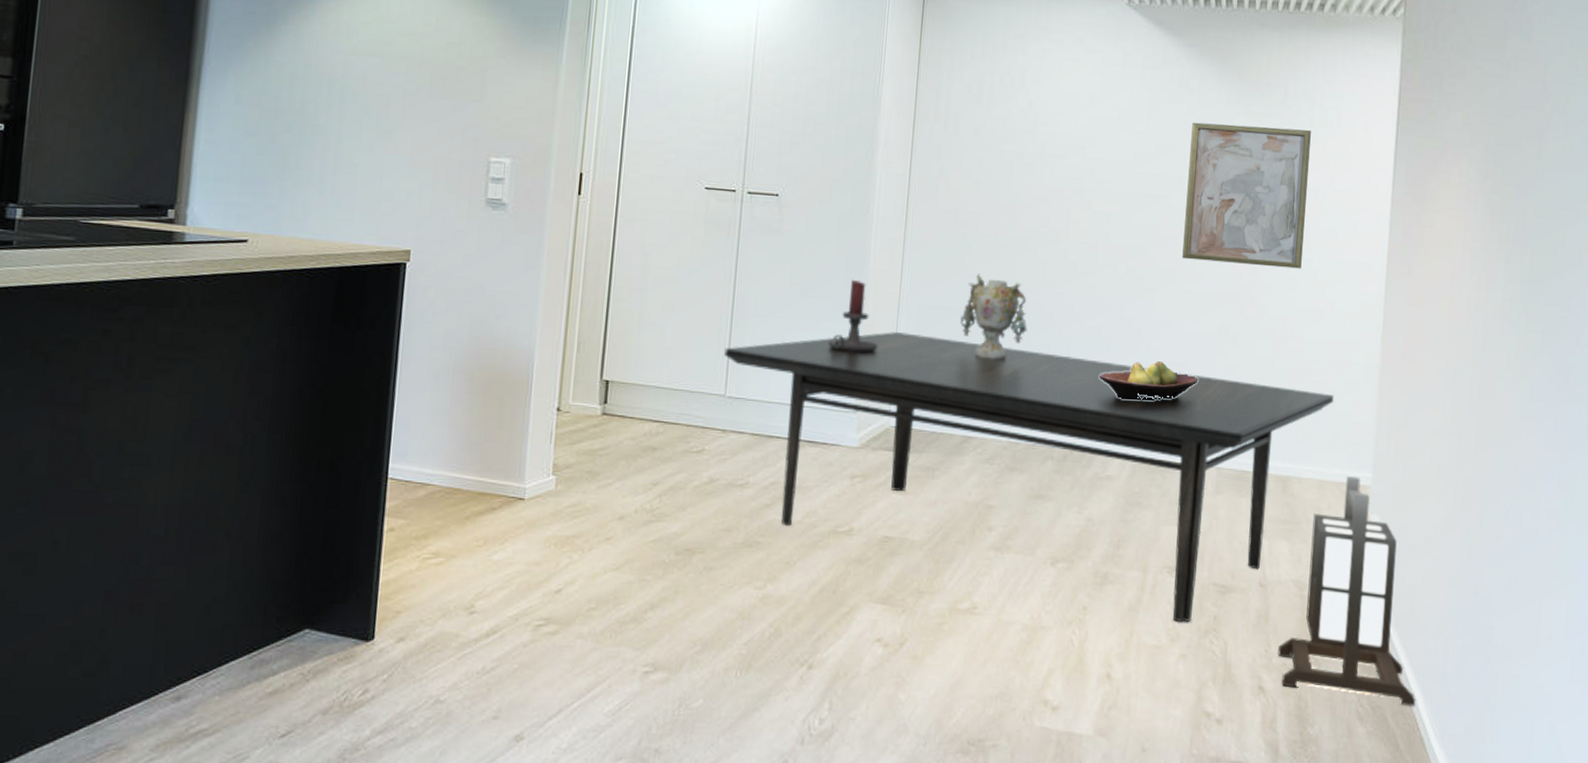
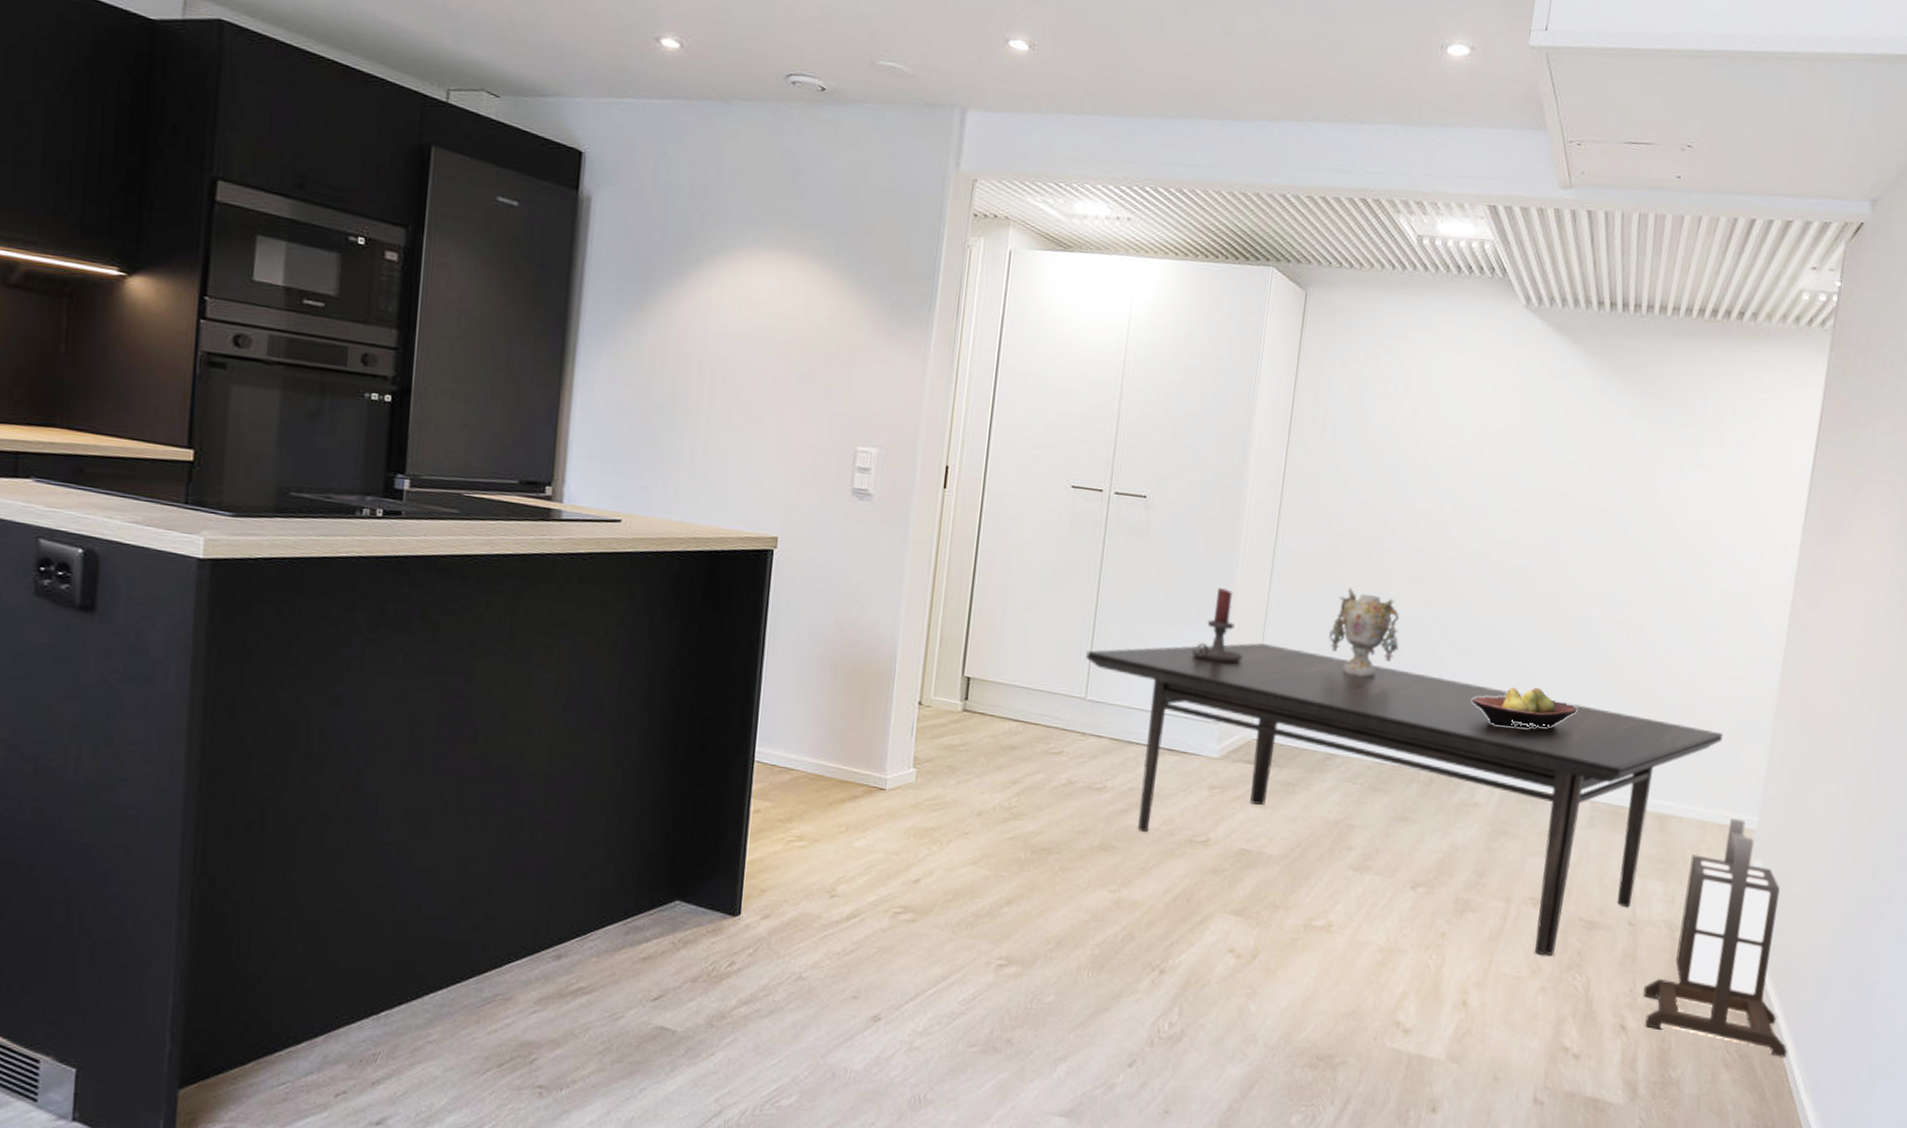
wall art: present [1182,122,1311,269] -> none [1568,436,1719,599]

